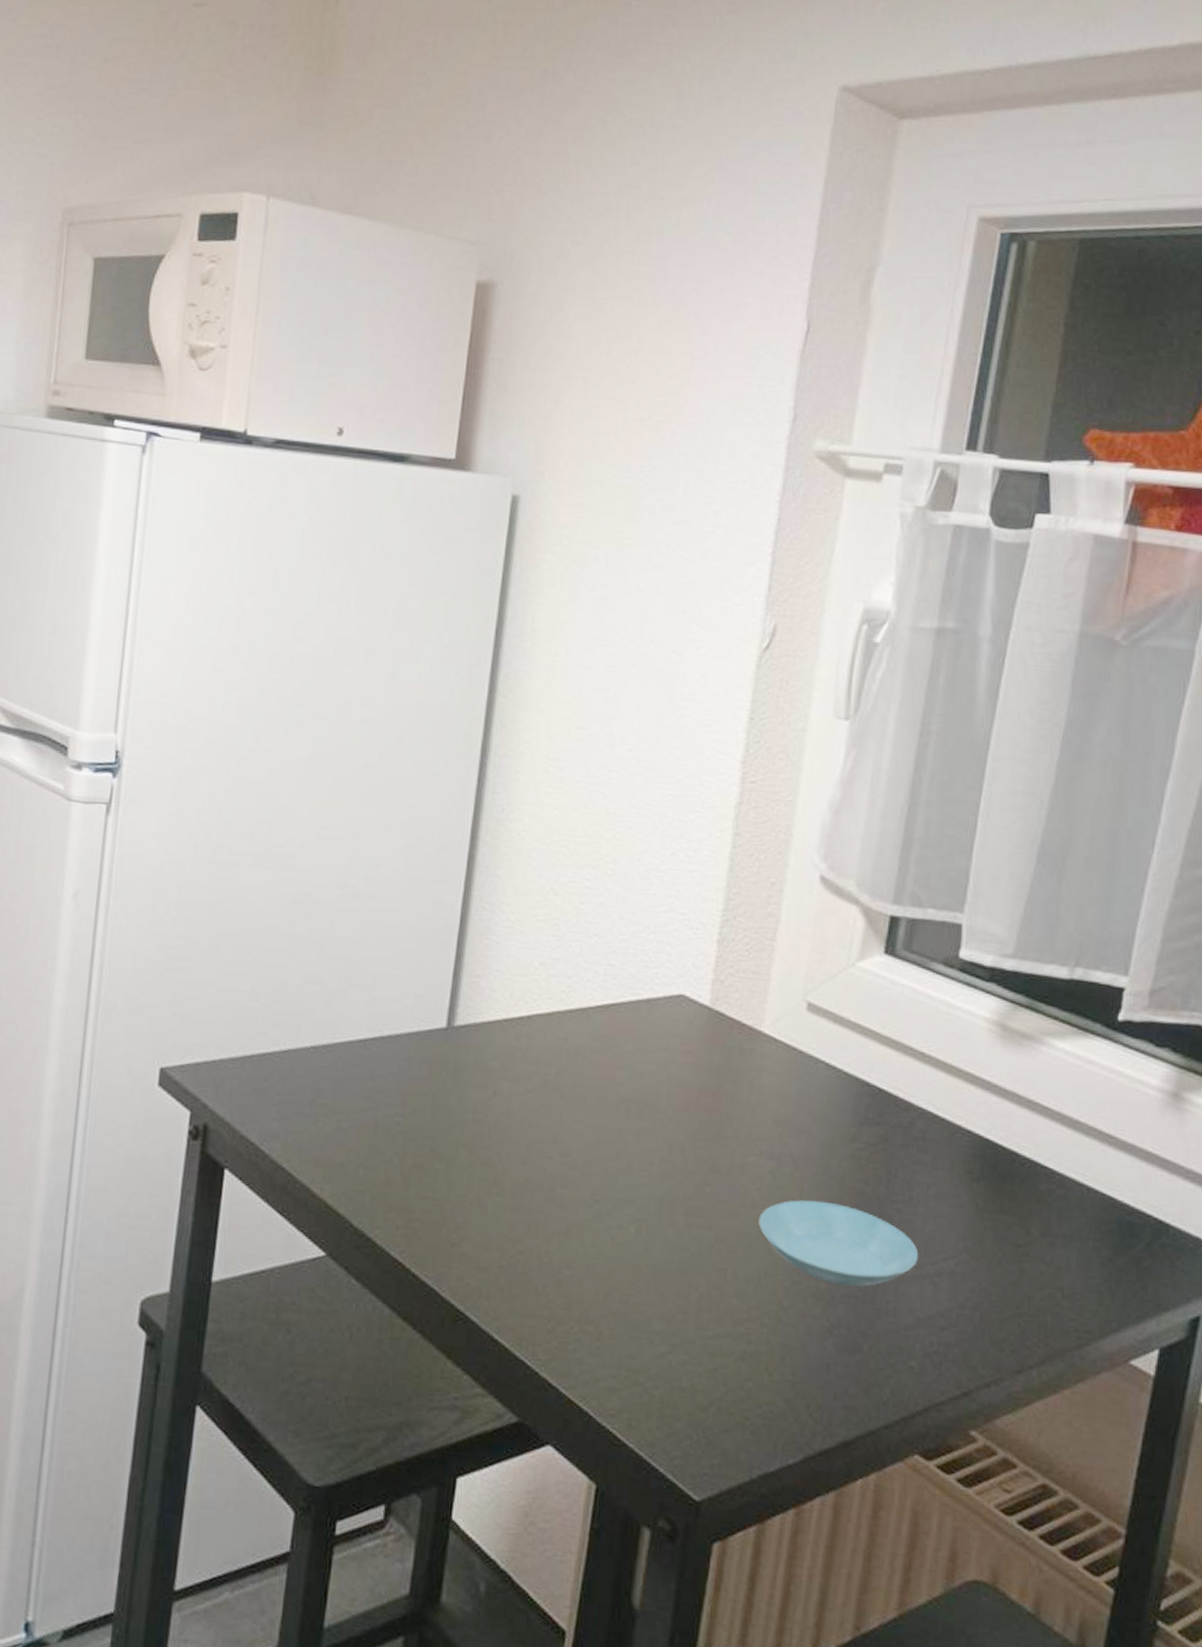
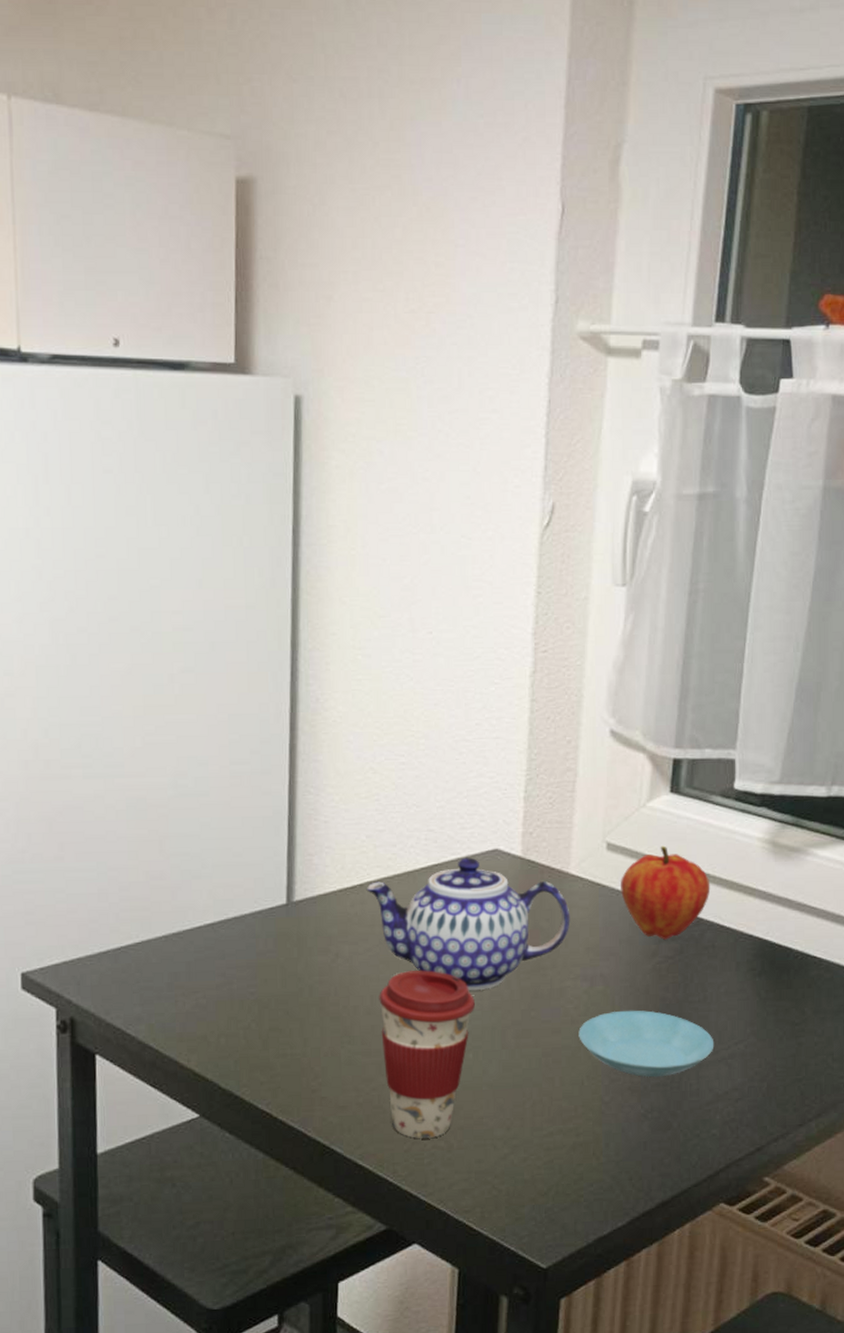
teapot: none [534,1000,760,1155] -> present [366,857,571,991]
coffee cup: none [534,1121,643,1320] -> present [379,970,475,1139]
fruit: none [820,1013,925,1123] -> present [621,845,711,940]

